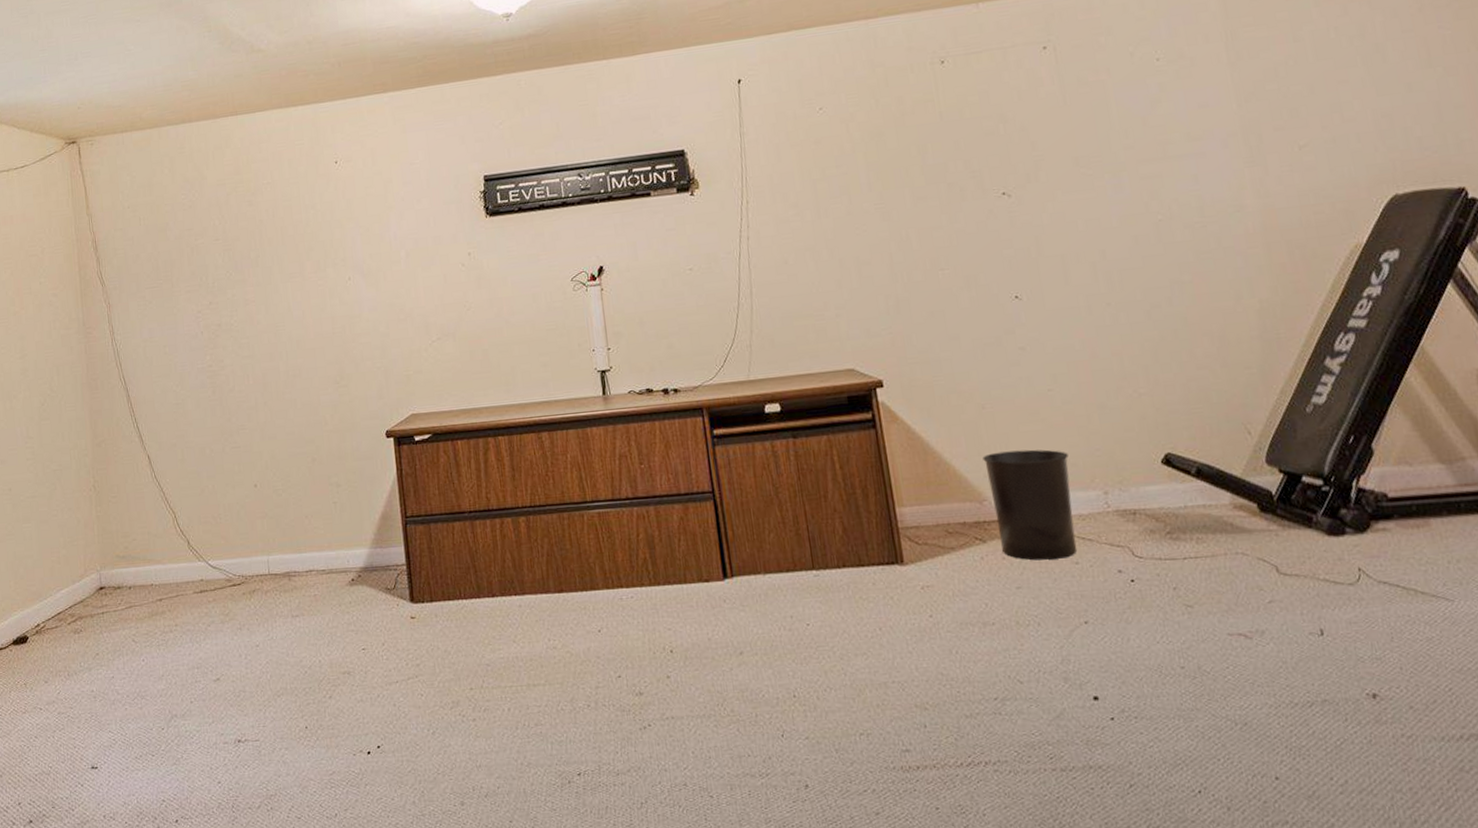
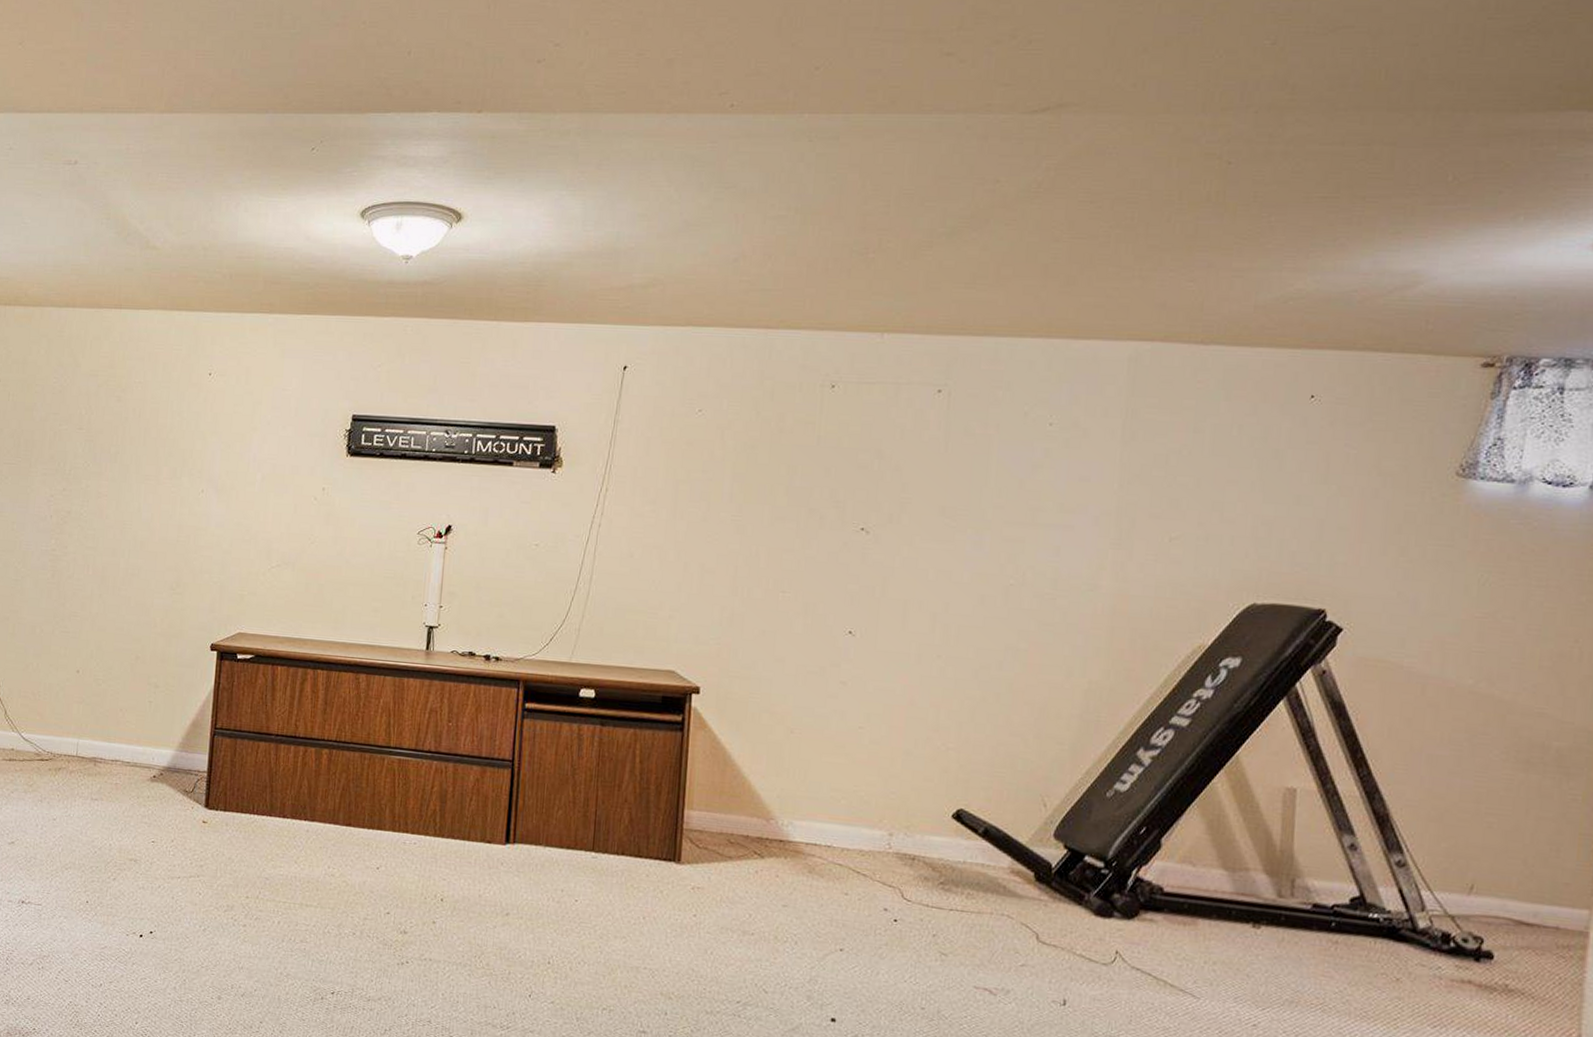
waste bin: present [982,449,1078,560] -> none [777,776,863,887]

